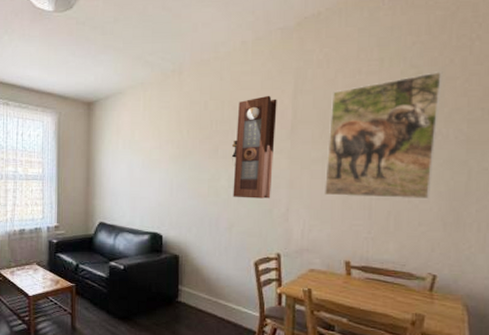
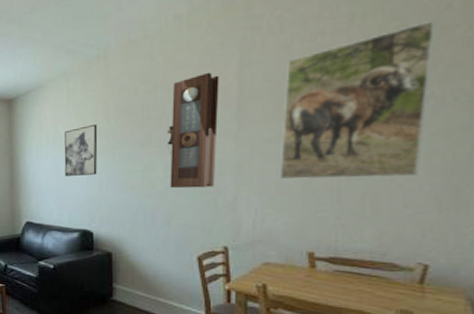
wall art: none [138,132,171,180] -> present [64,124,98,176]

